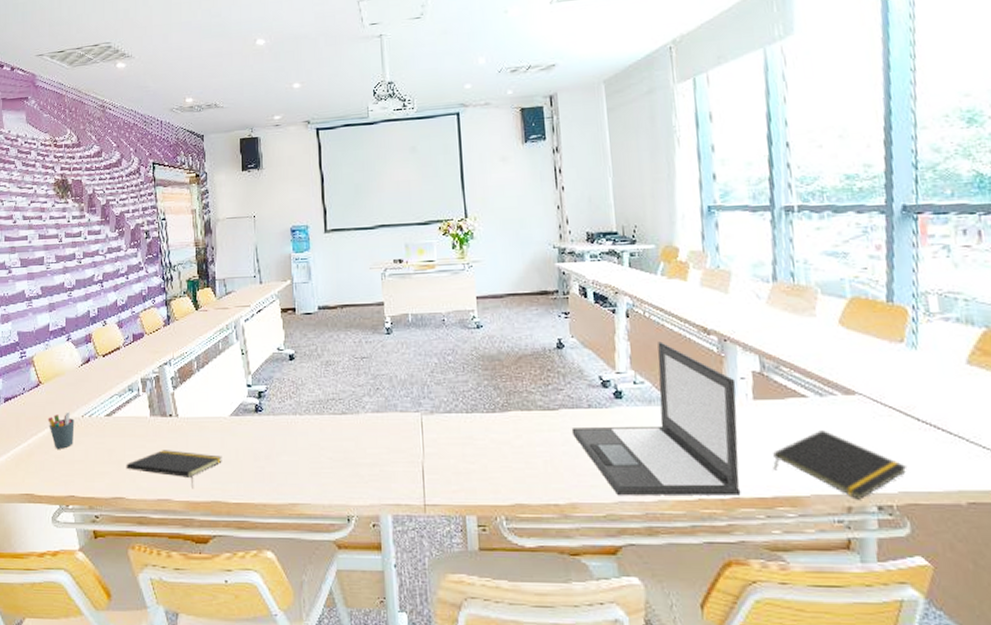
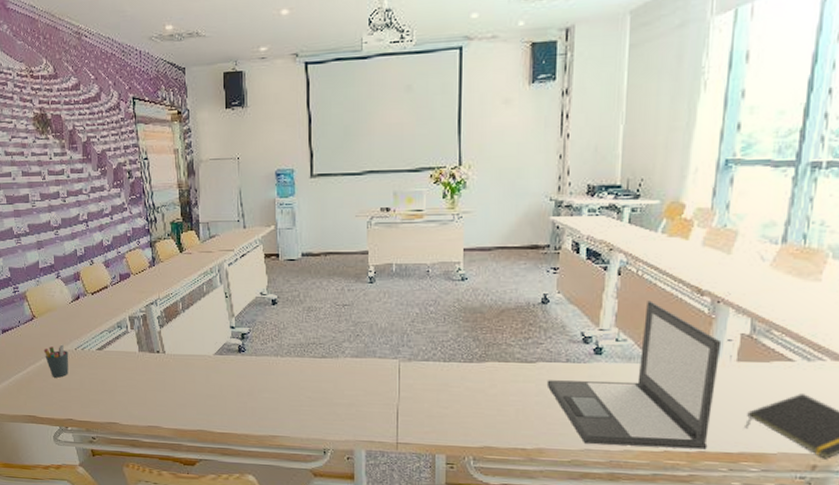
notepad: present [126,450,222,489] -> none [118,383,207,418]

